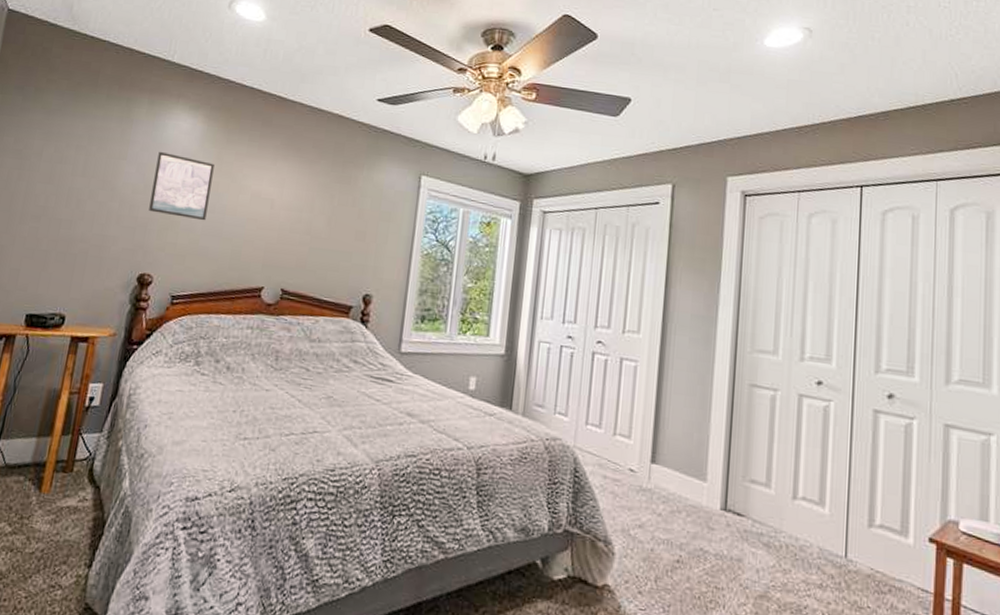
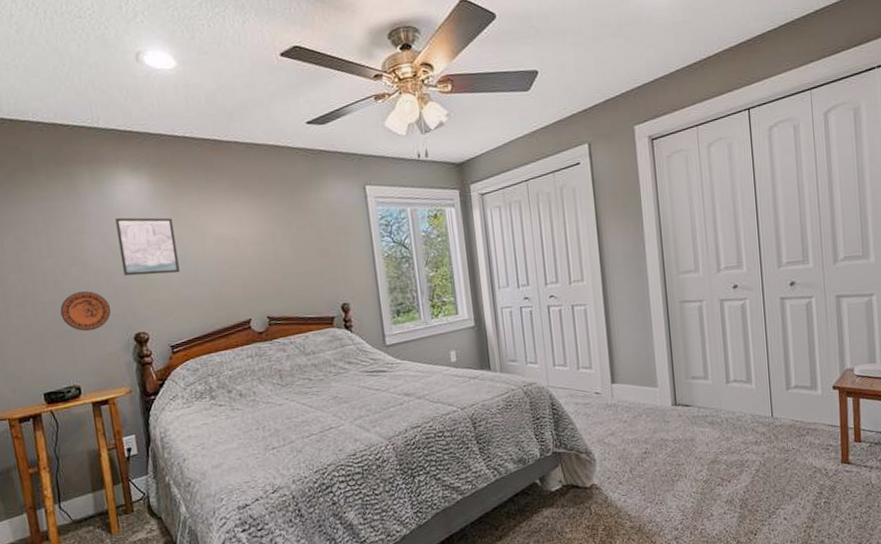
decorative plate: none [72,216,125,260] -> present [60,291,111,332]

